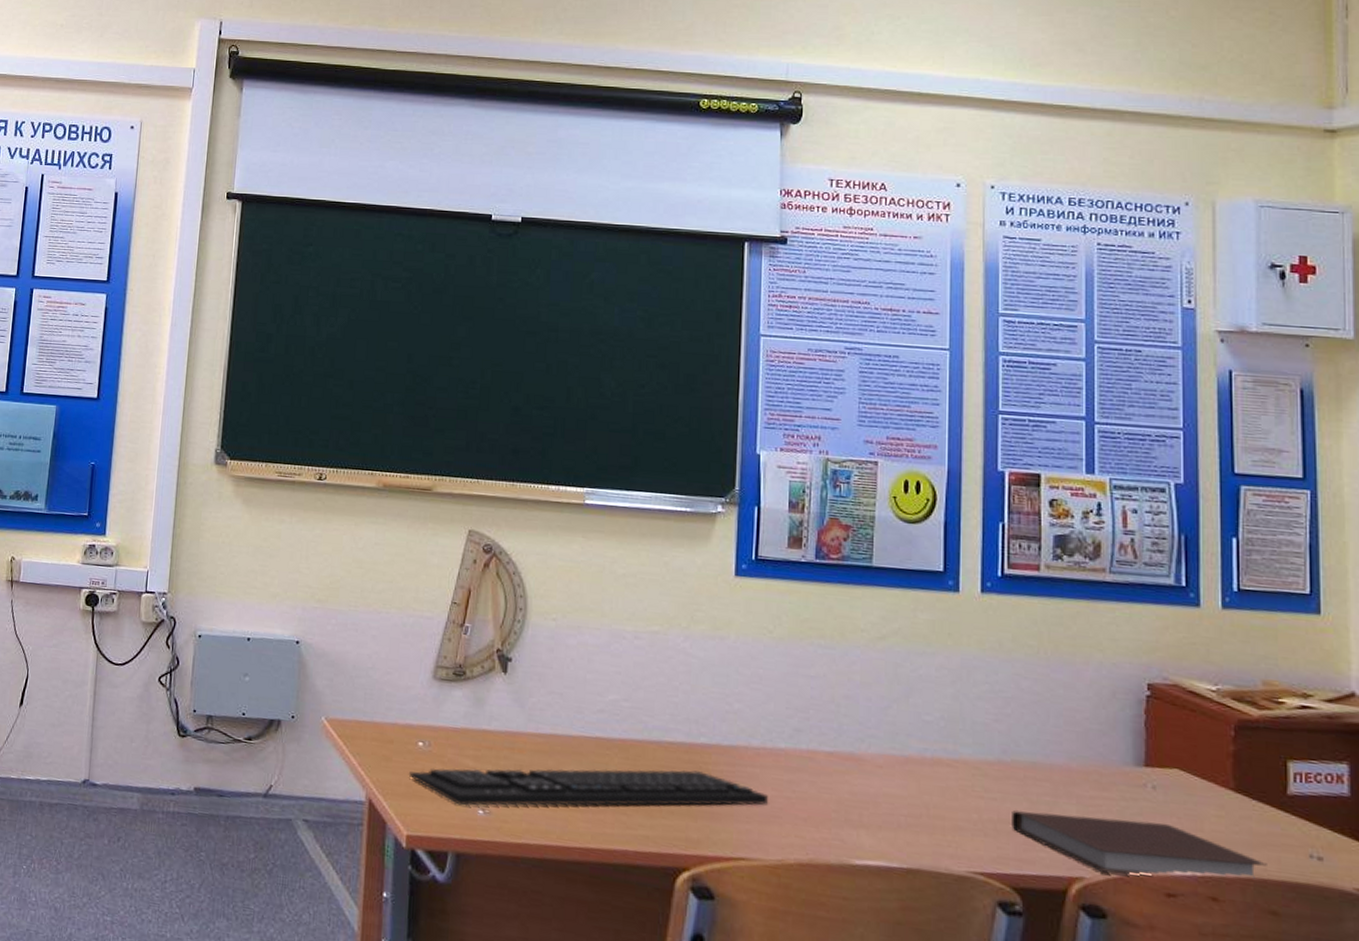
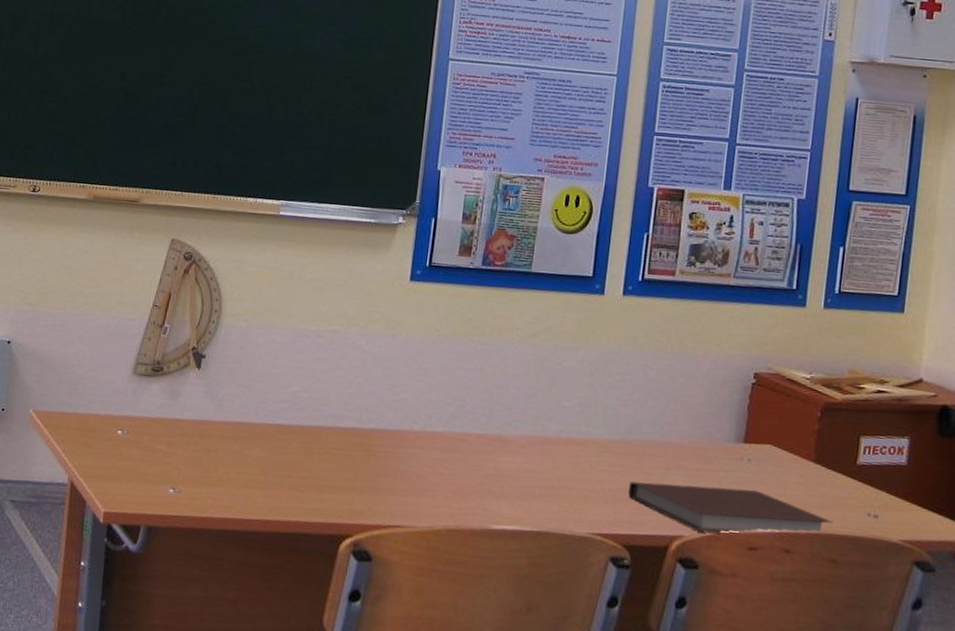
keyboard: present [408,768,768,806] -> none [107,451,424,486]

